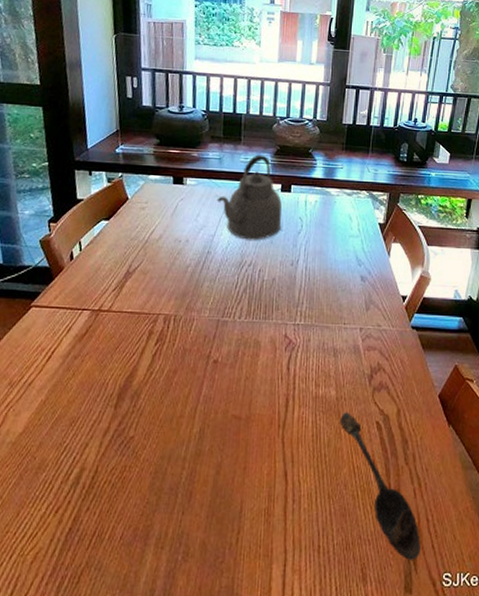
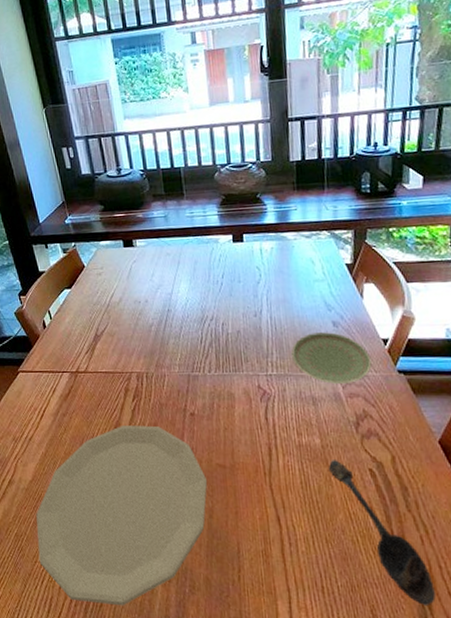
plate: none [11,372,221,581] -> present [36,425,208,606]
kettle: present [217,154,282,240] -> none [168,207,239,295]
plate: none [320,285,390,336] -> present [291,332,372,384]

